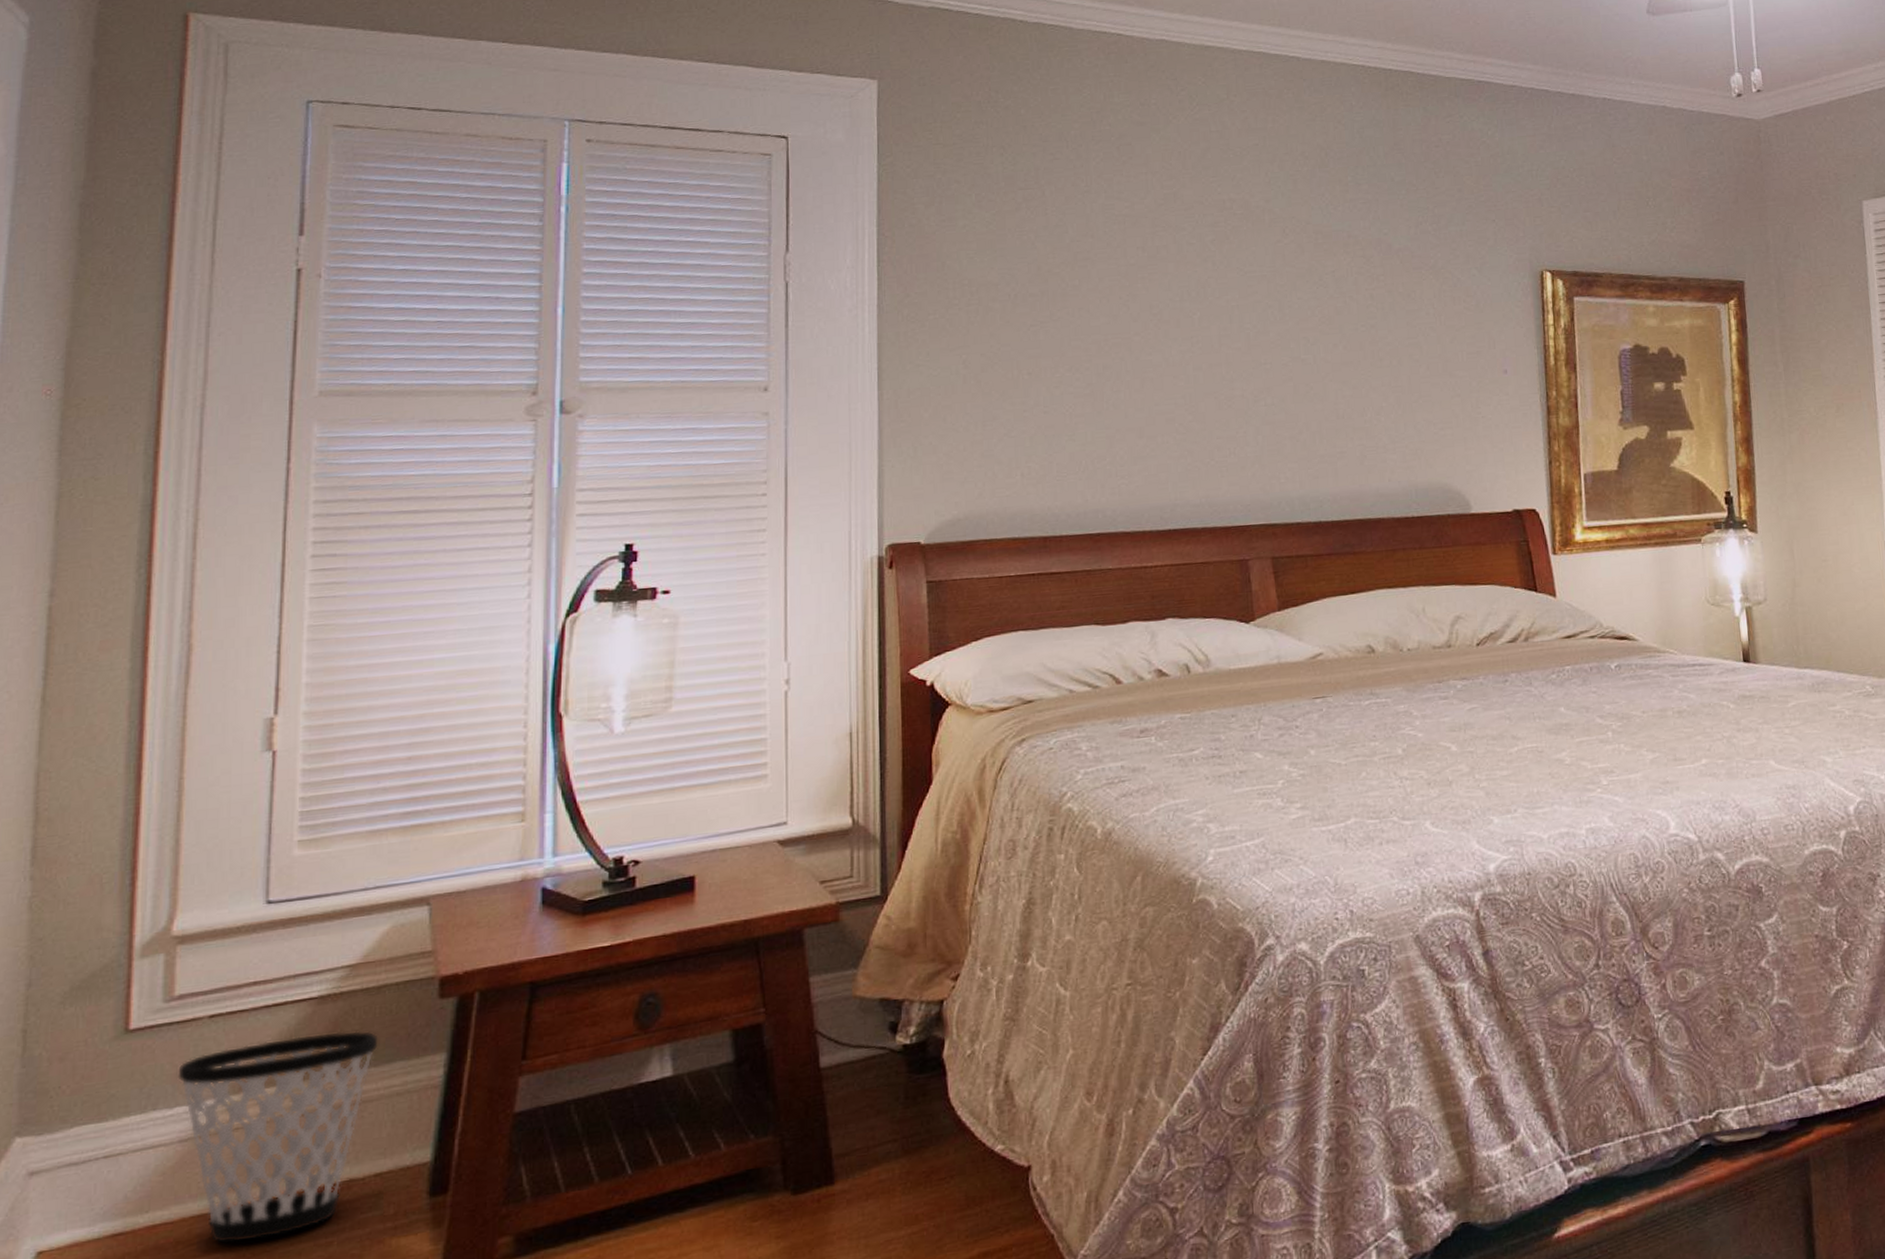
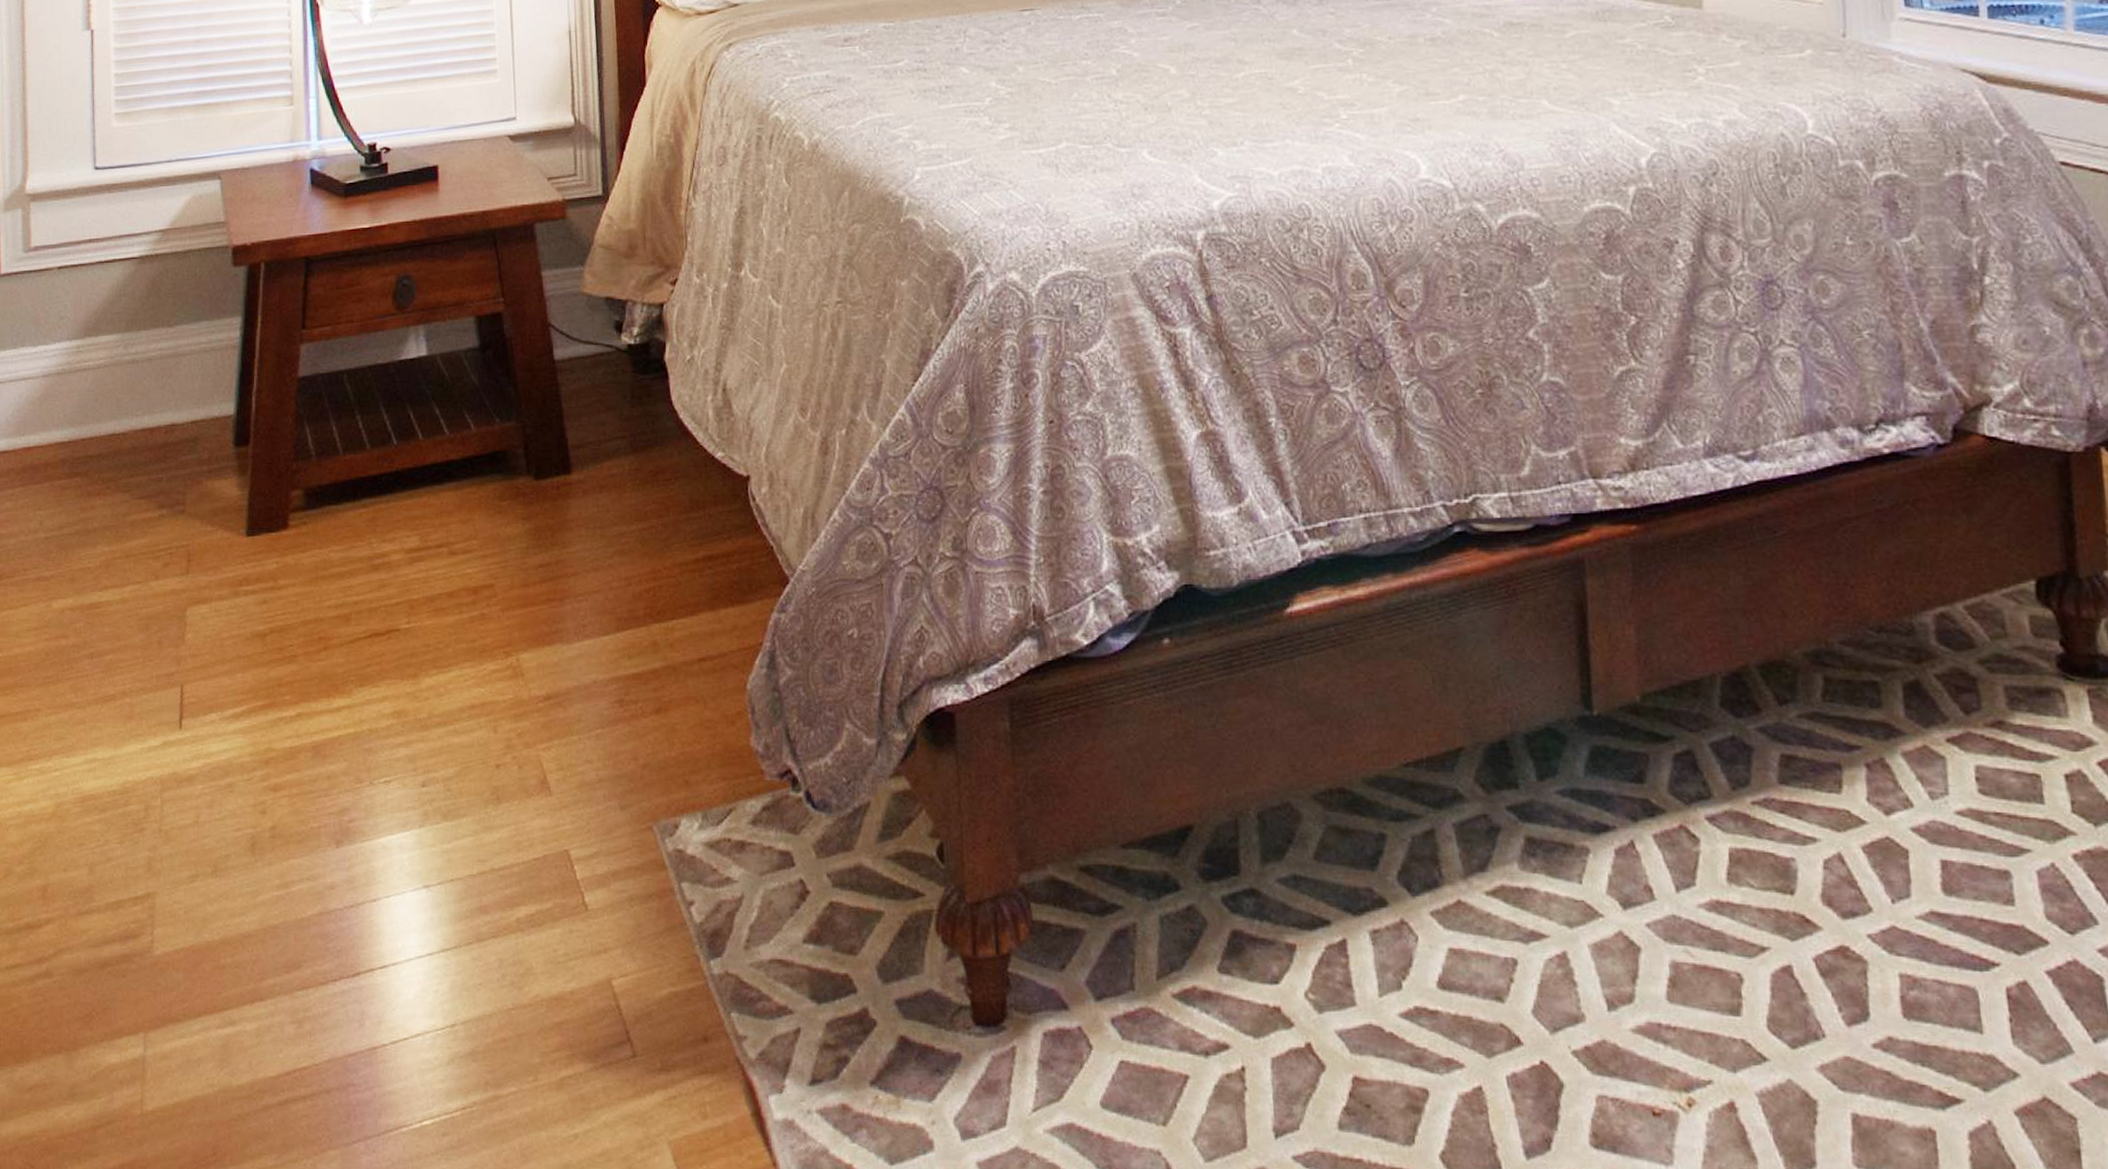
wastebasket: present [178,1031,378,1243] -> none [38,290,187,470]

